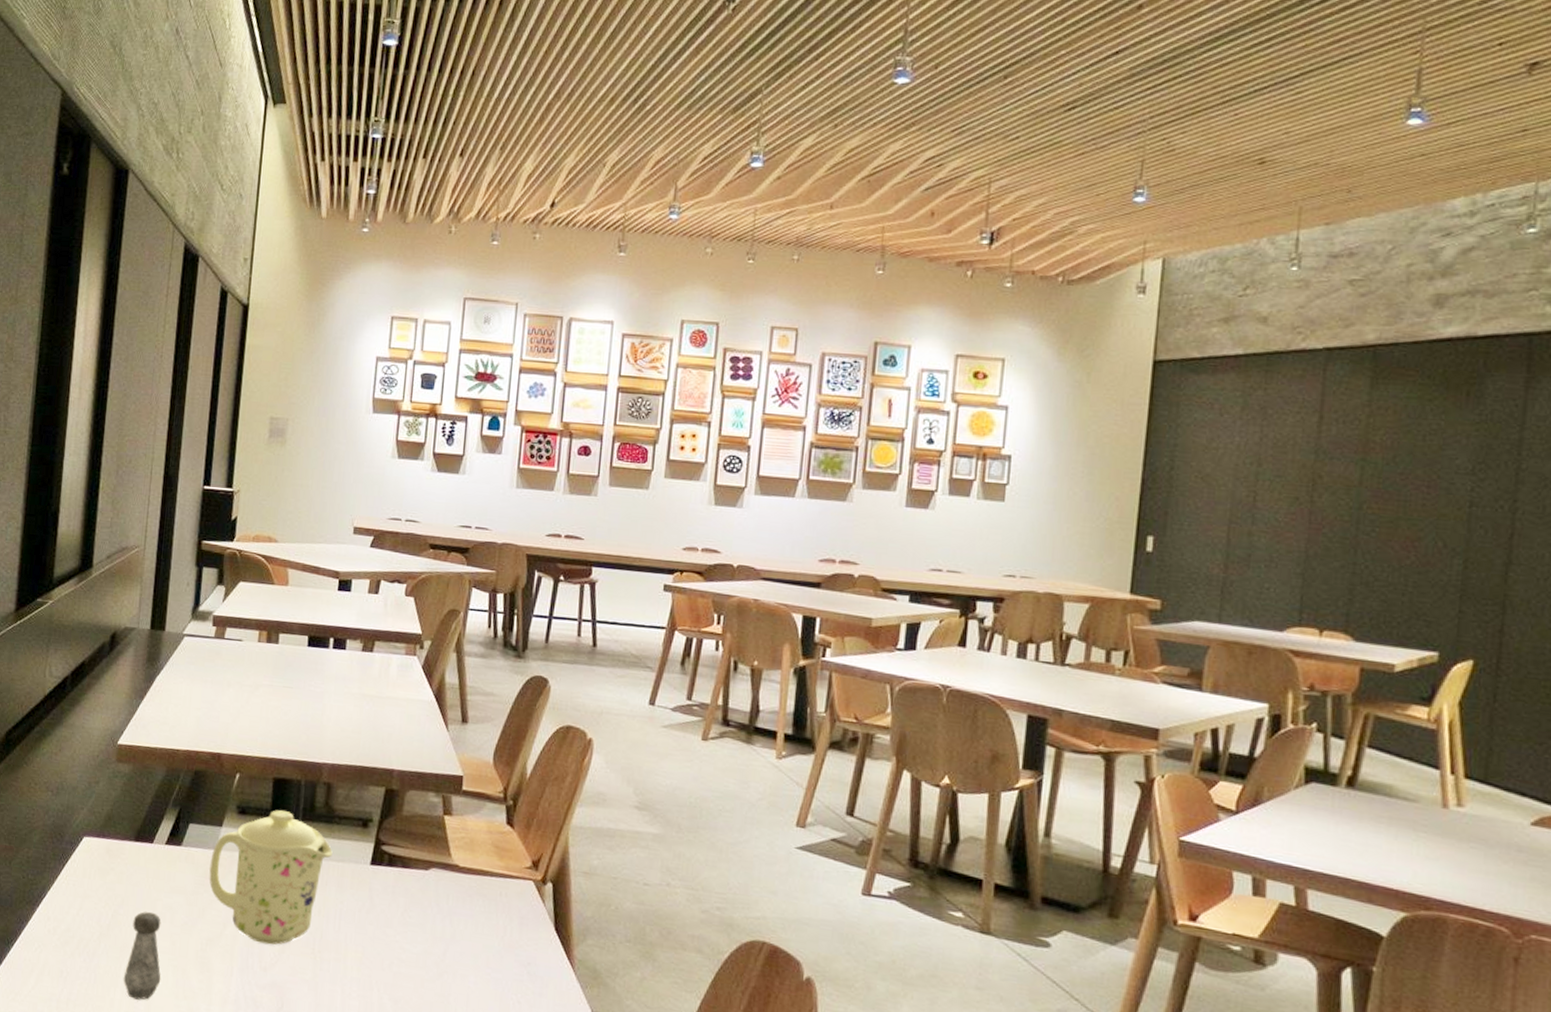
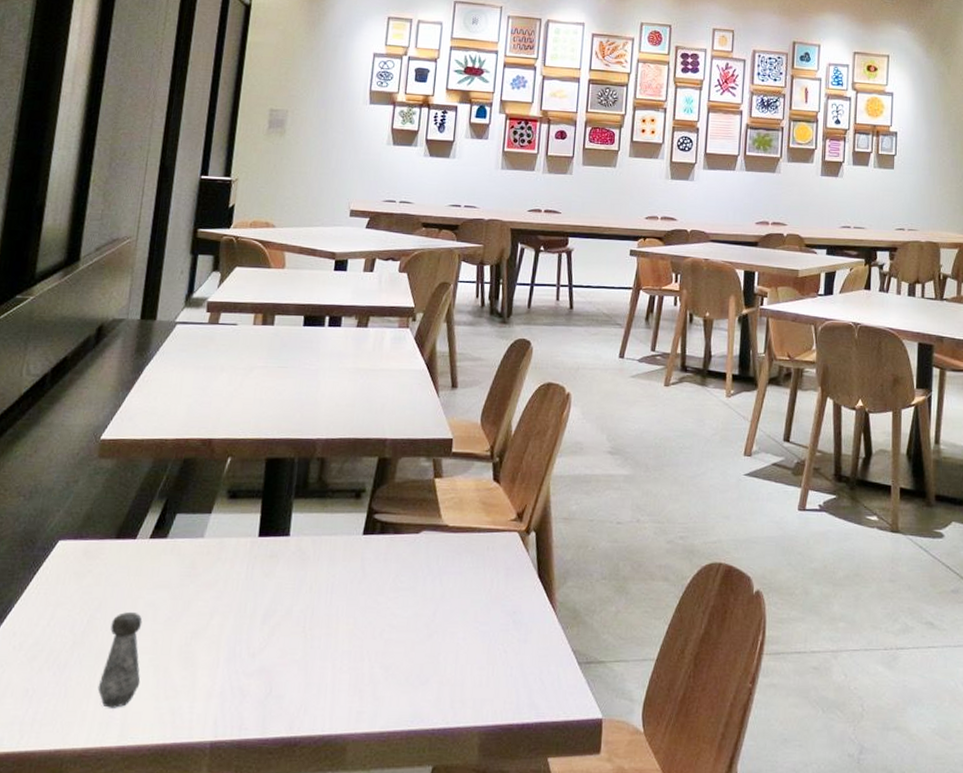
mug: present [209,810,333,945] -> none [196,490,325,629]

